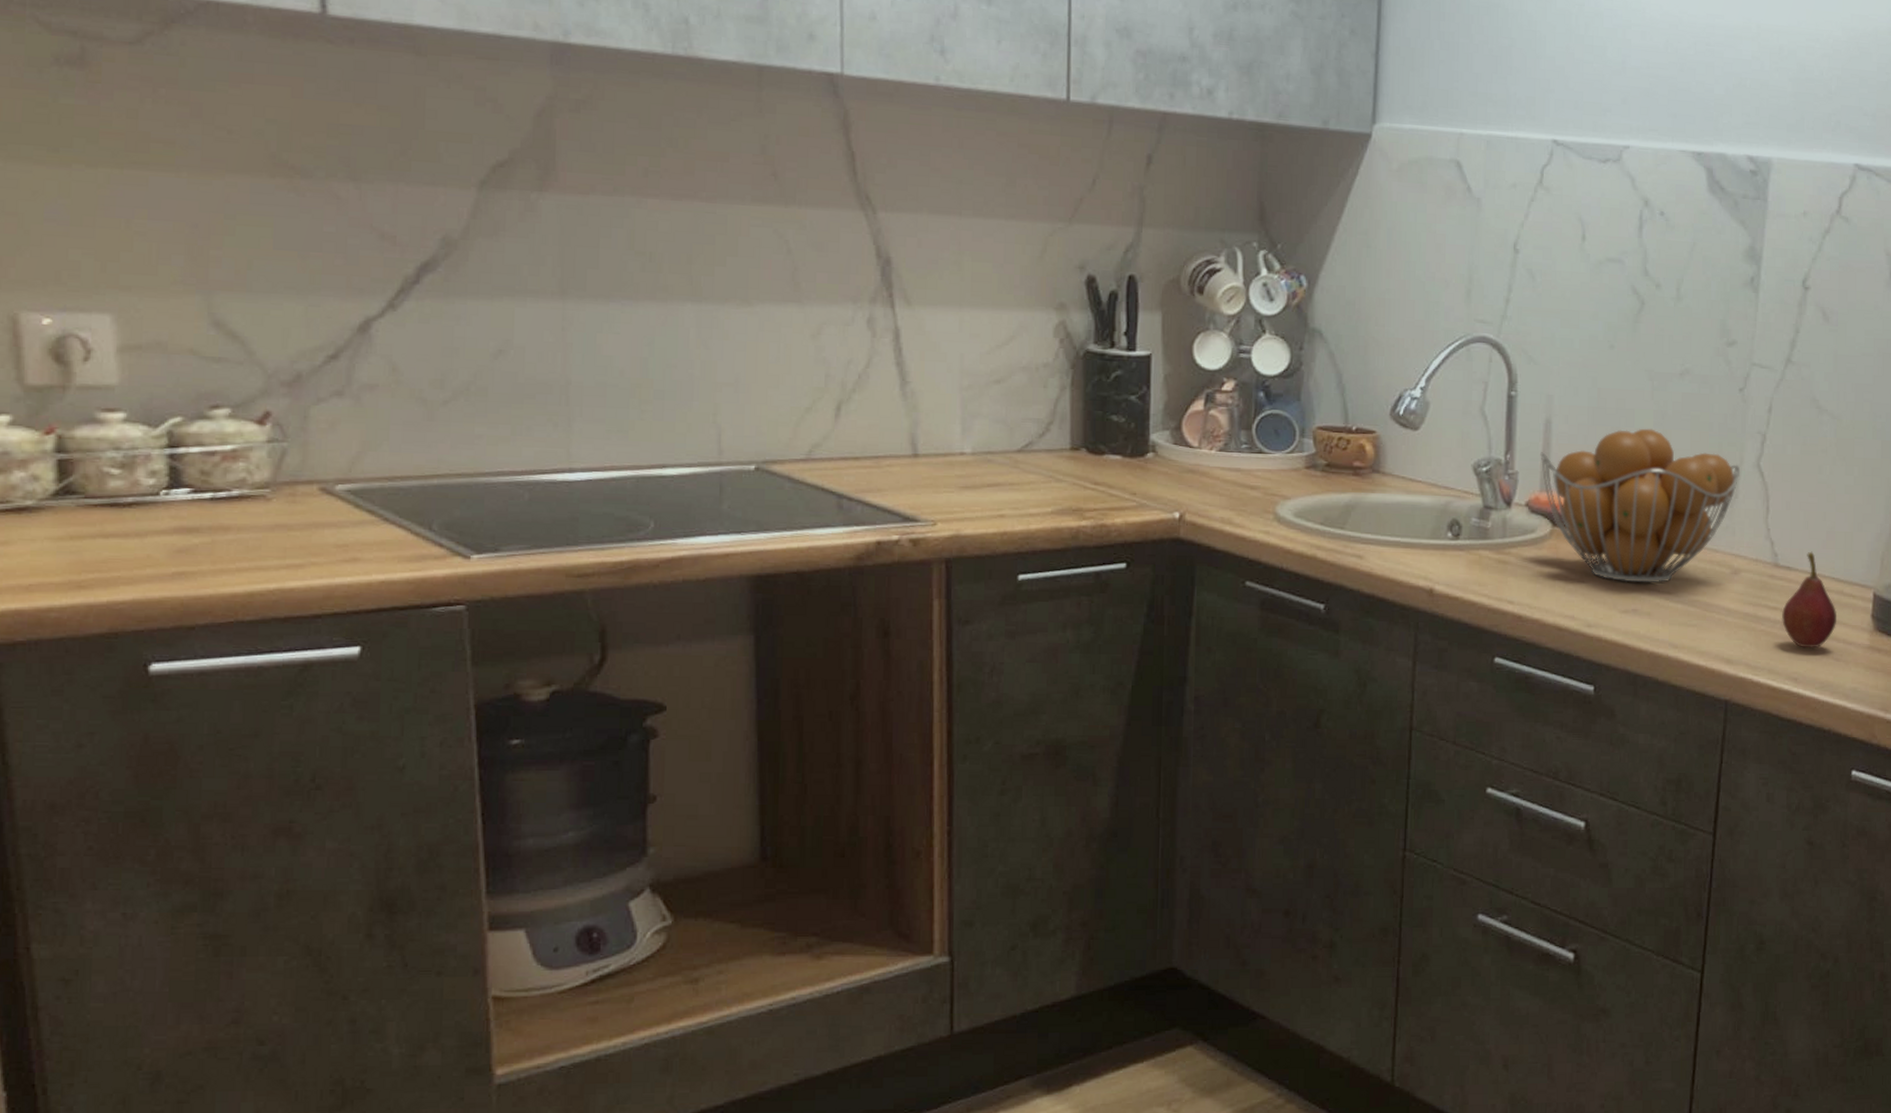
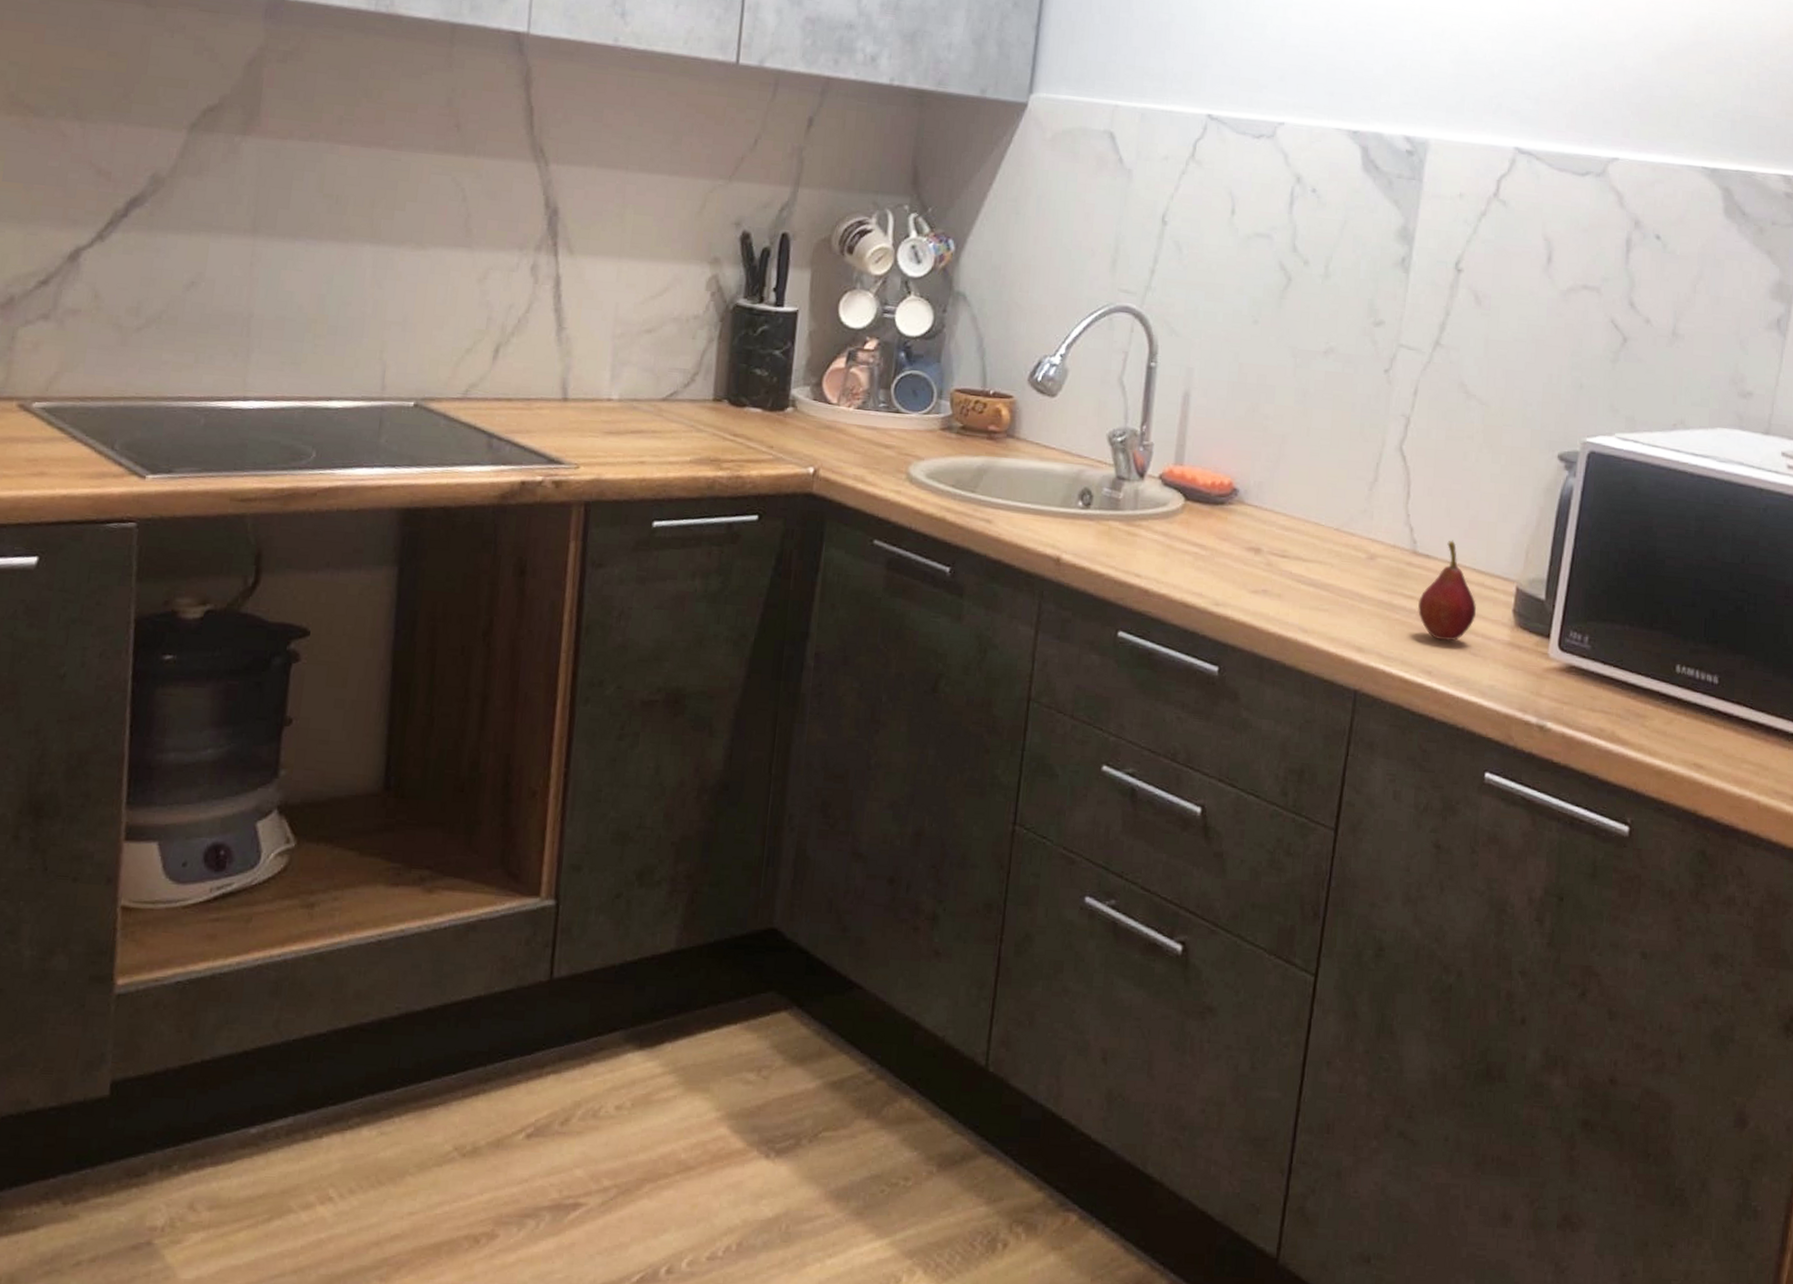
fruit basket: present [1540,428,1740,583] -> none [1176,405,1381,564]

